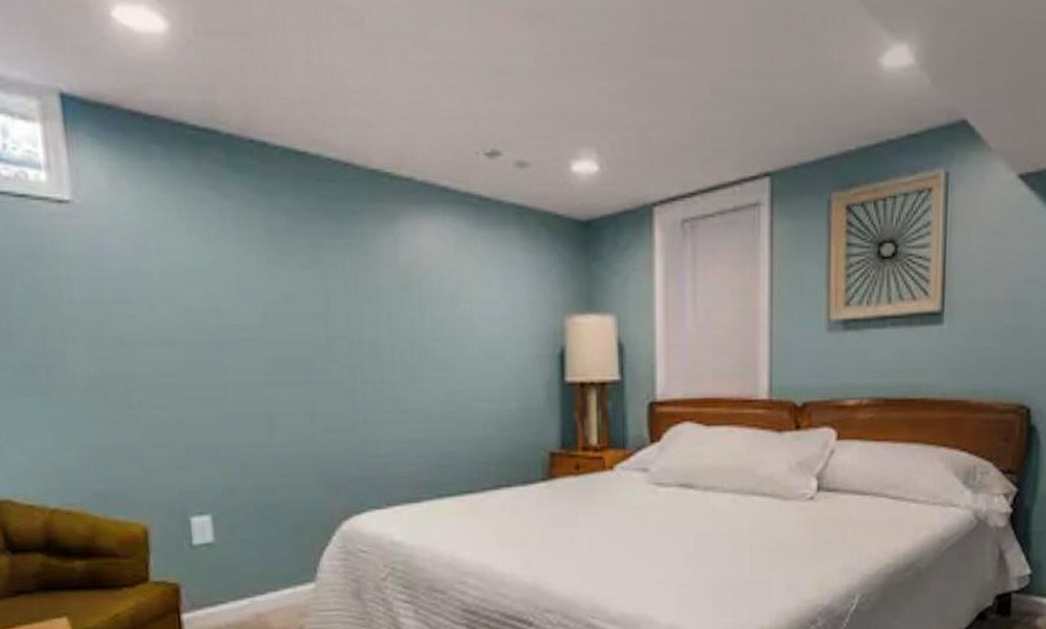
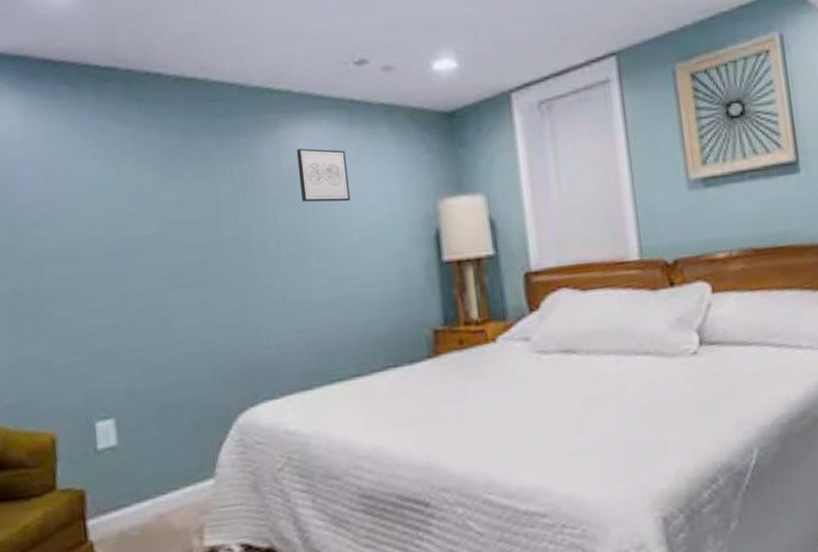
wall art: none [416,245,472,308] -> present [296,148,351,203]

